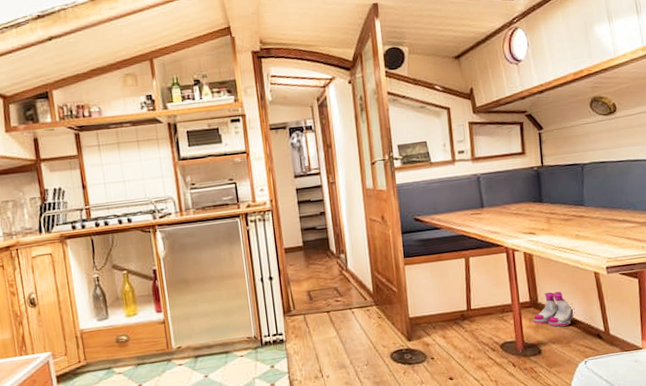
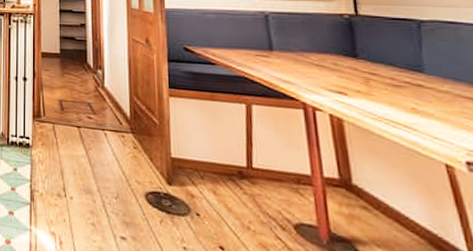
boots: present [533,291,575,327] -> none [345,173,414,228]

